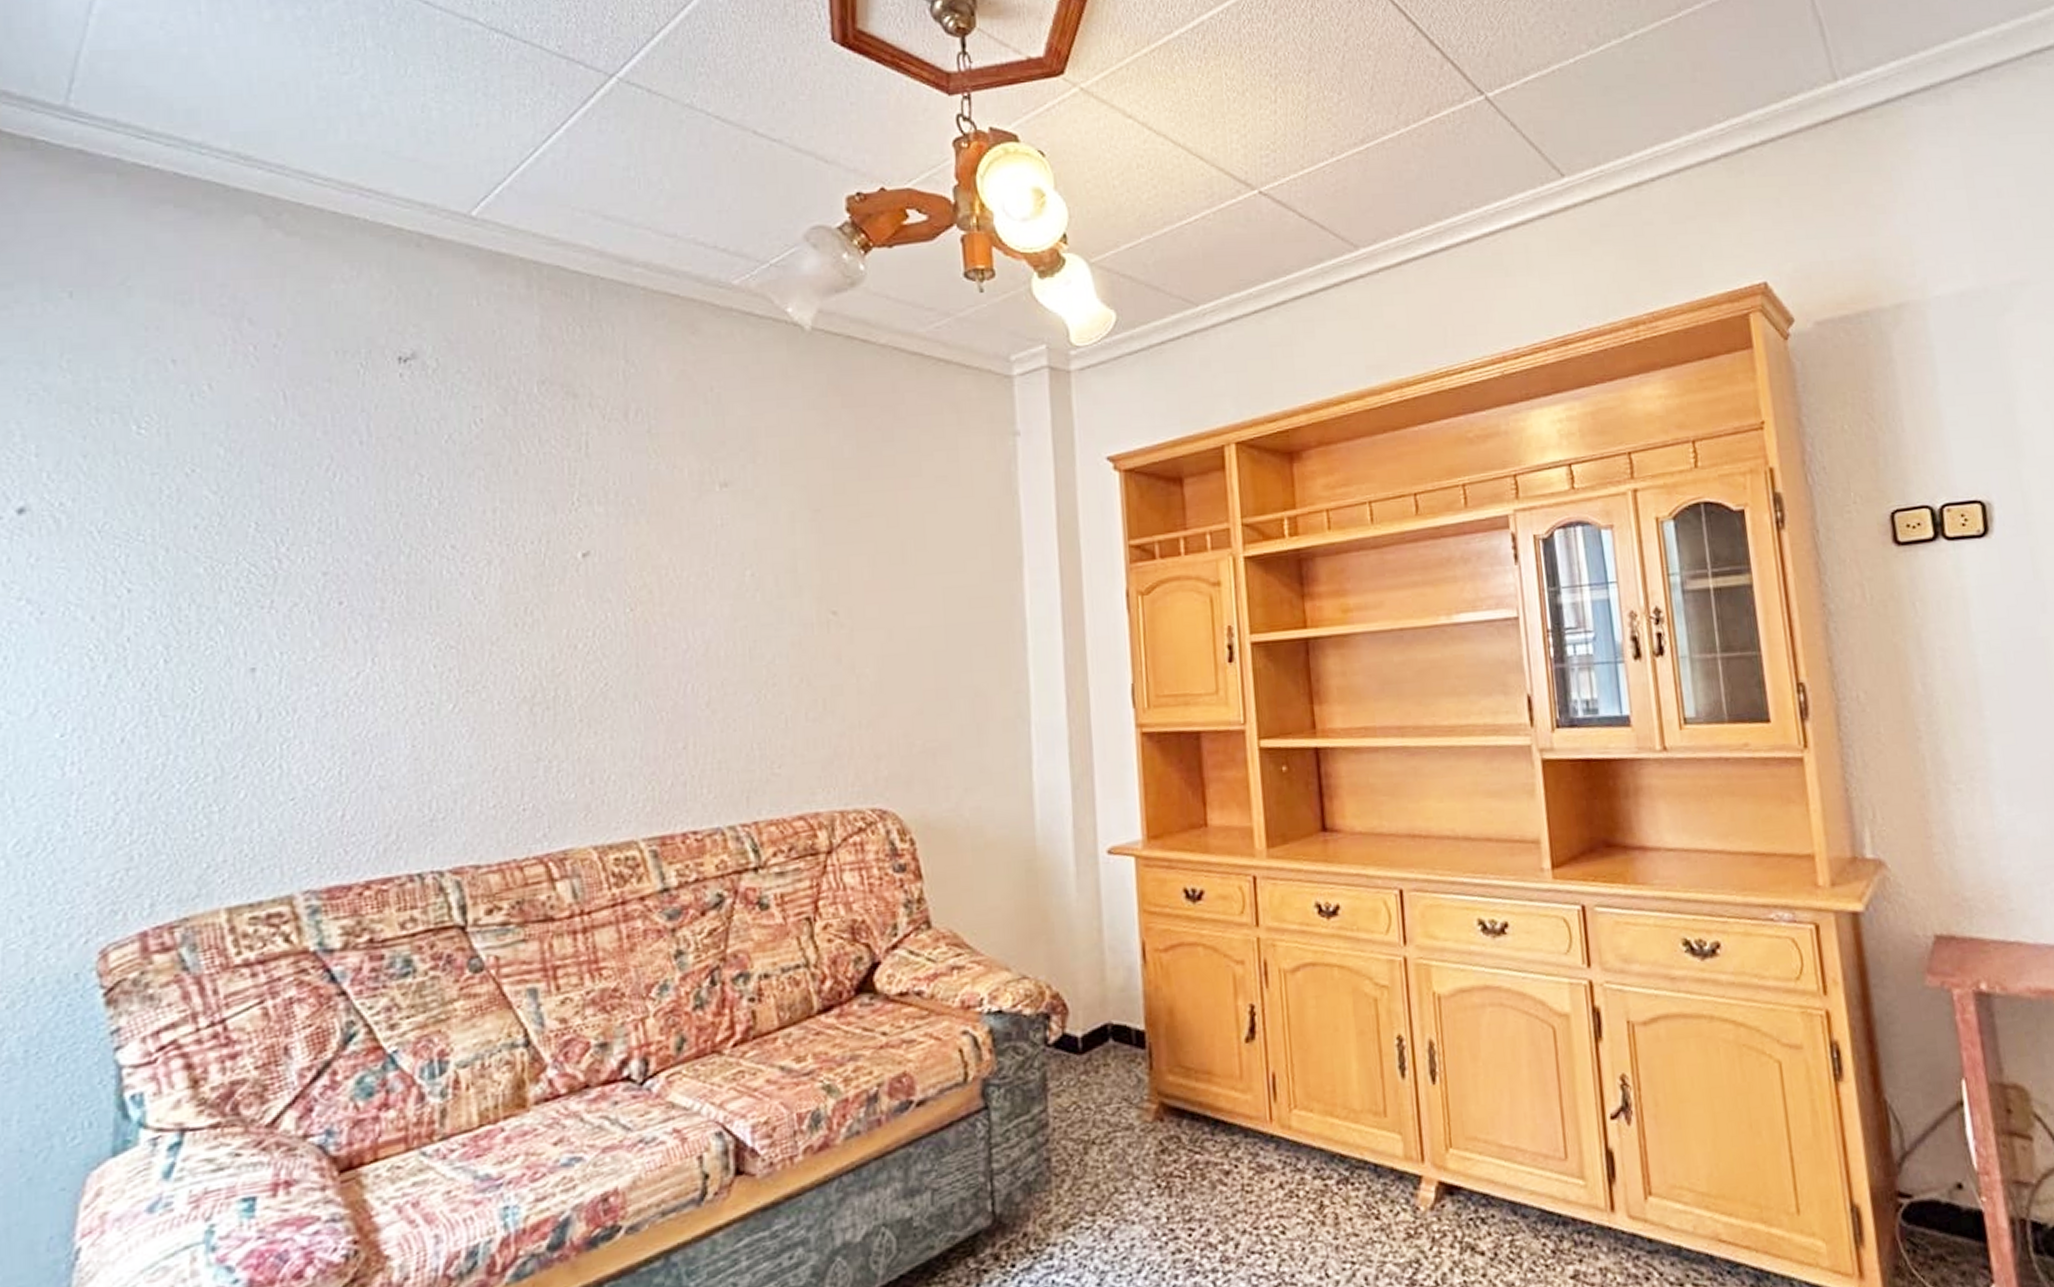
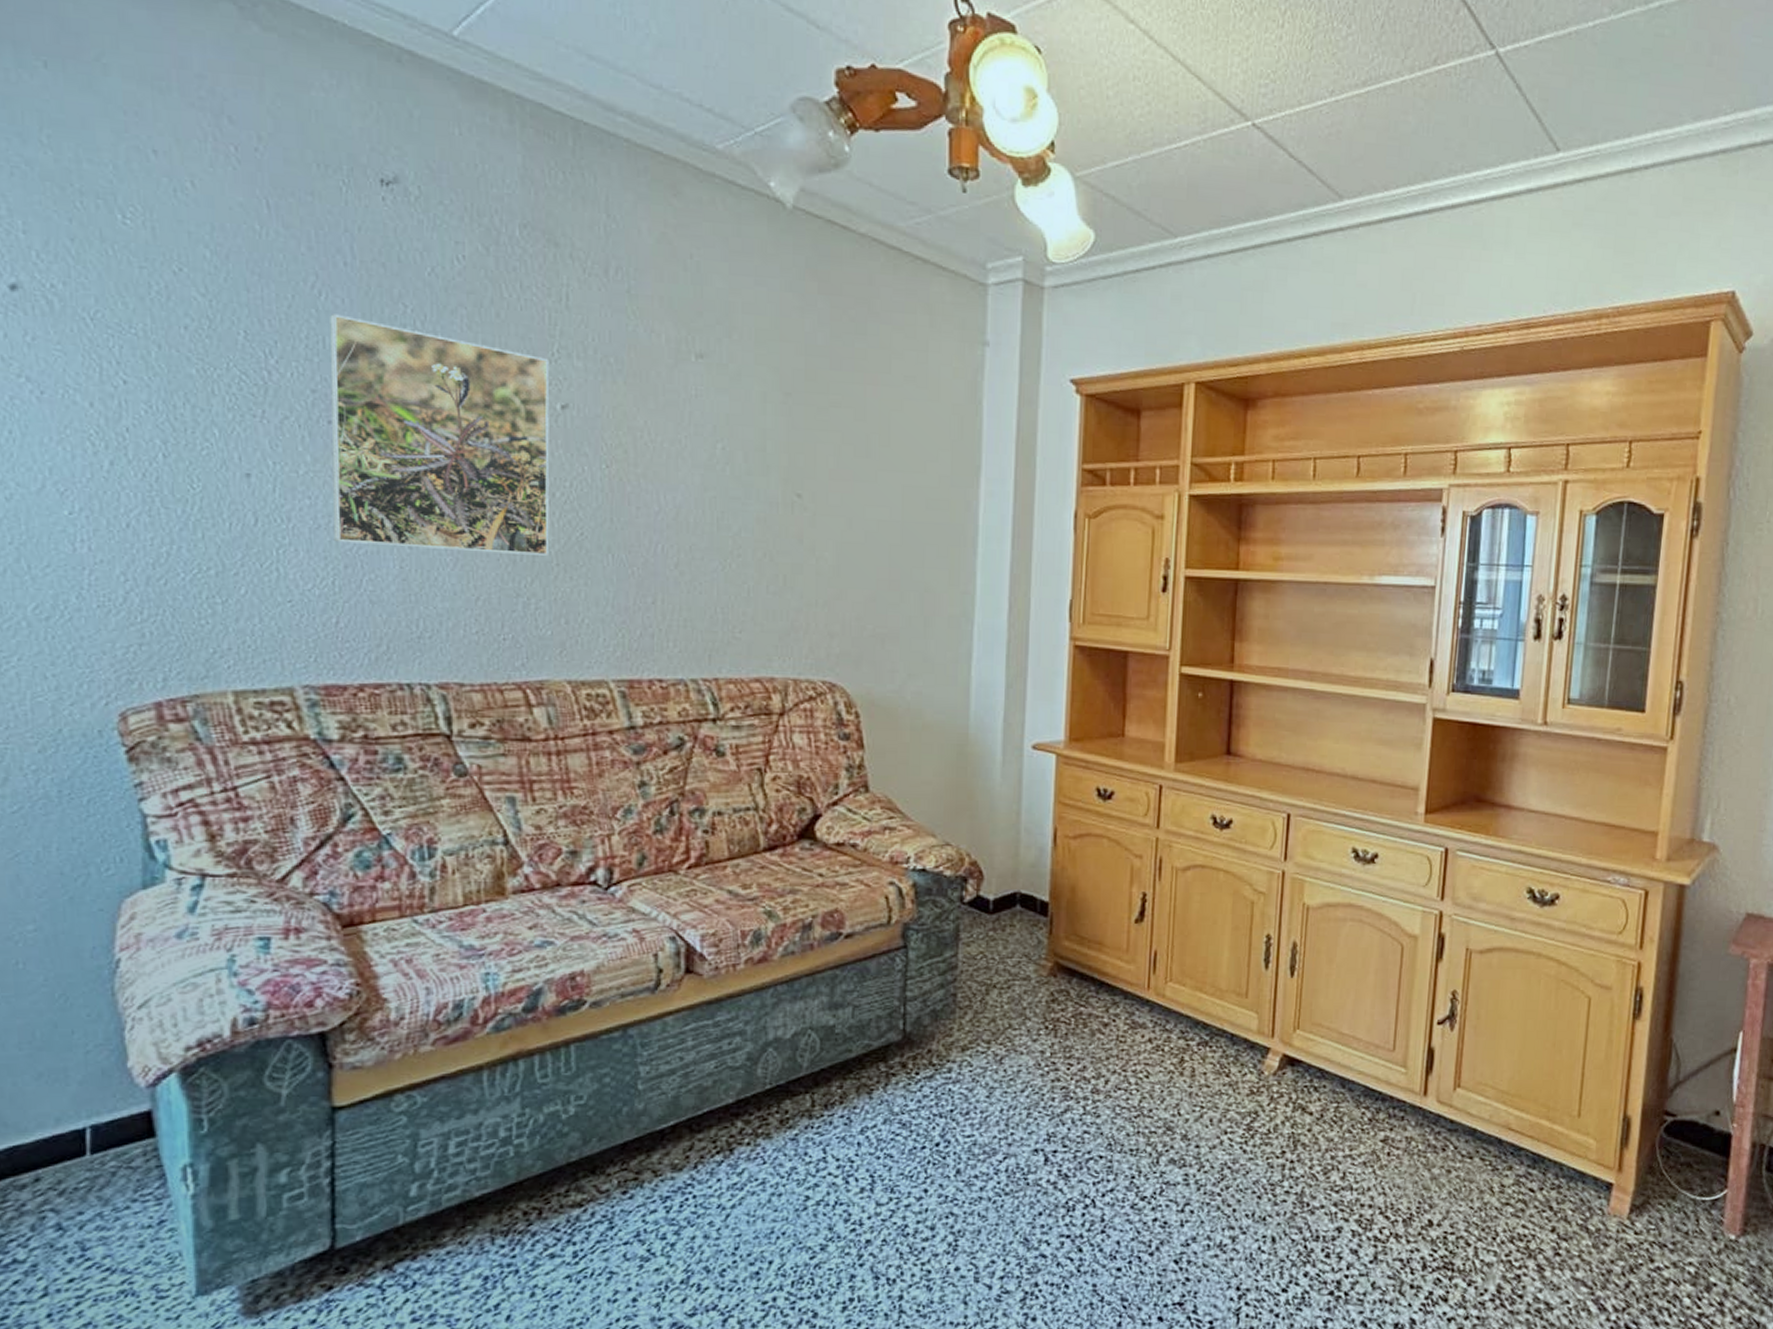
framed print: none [341,493,572,729] -> present [330,314,550,556]

